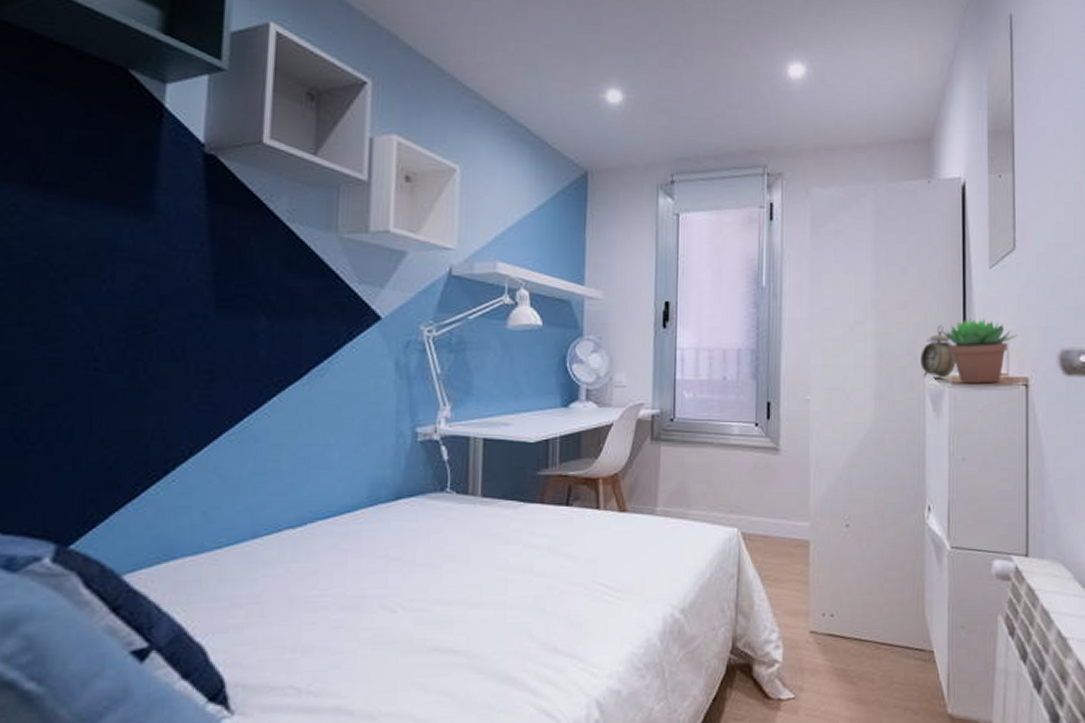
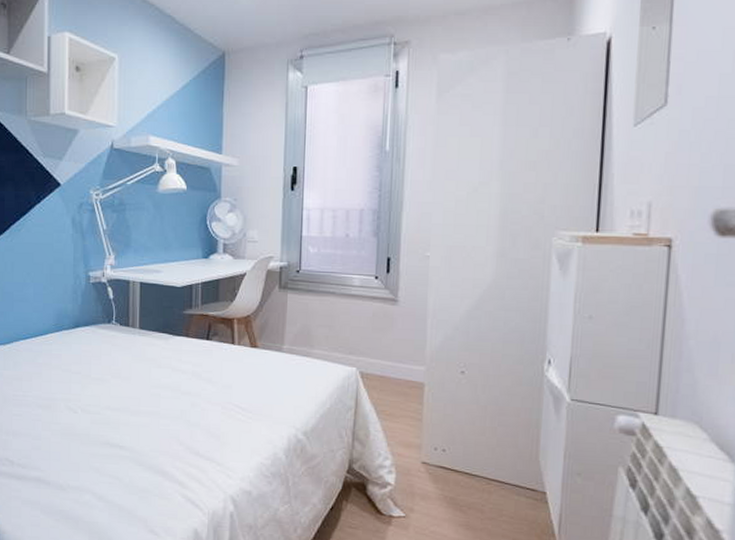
alarm clock: present [921,324,956,380] -> none [548,185,588,239]
succulent plant: present [941,318,1018,384] -> none [573,177,663,244]

